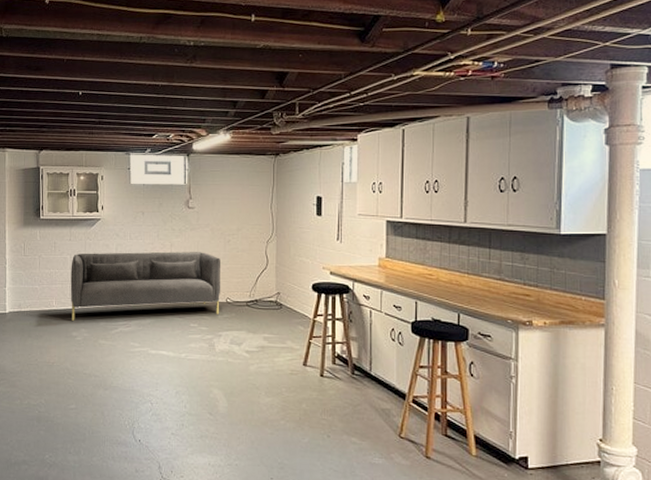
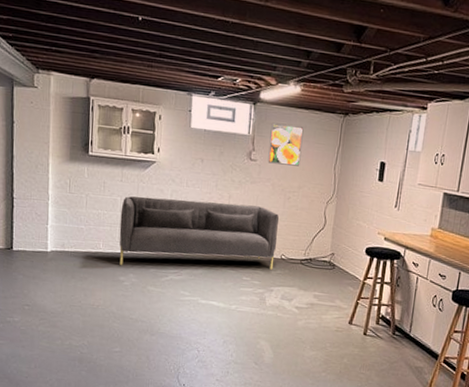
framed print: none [205,170,237,209] -> present [268,122,304,166]

